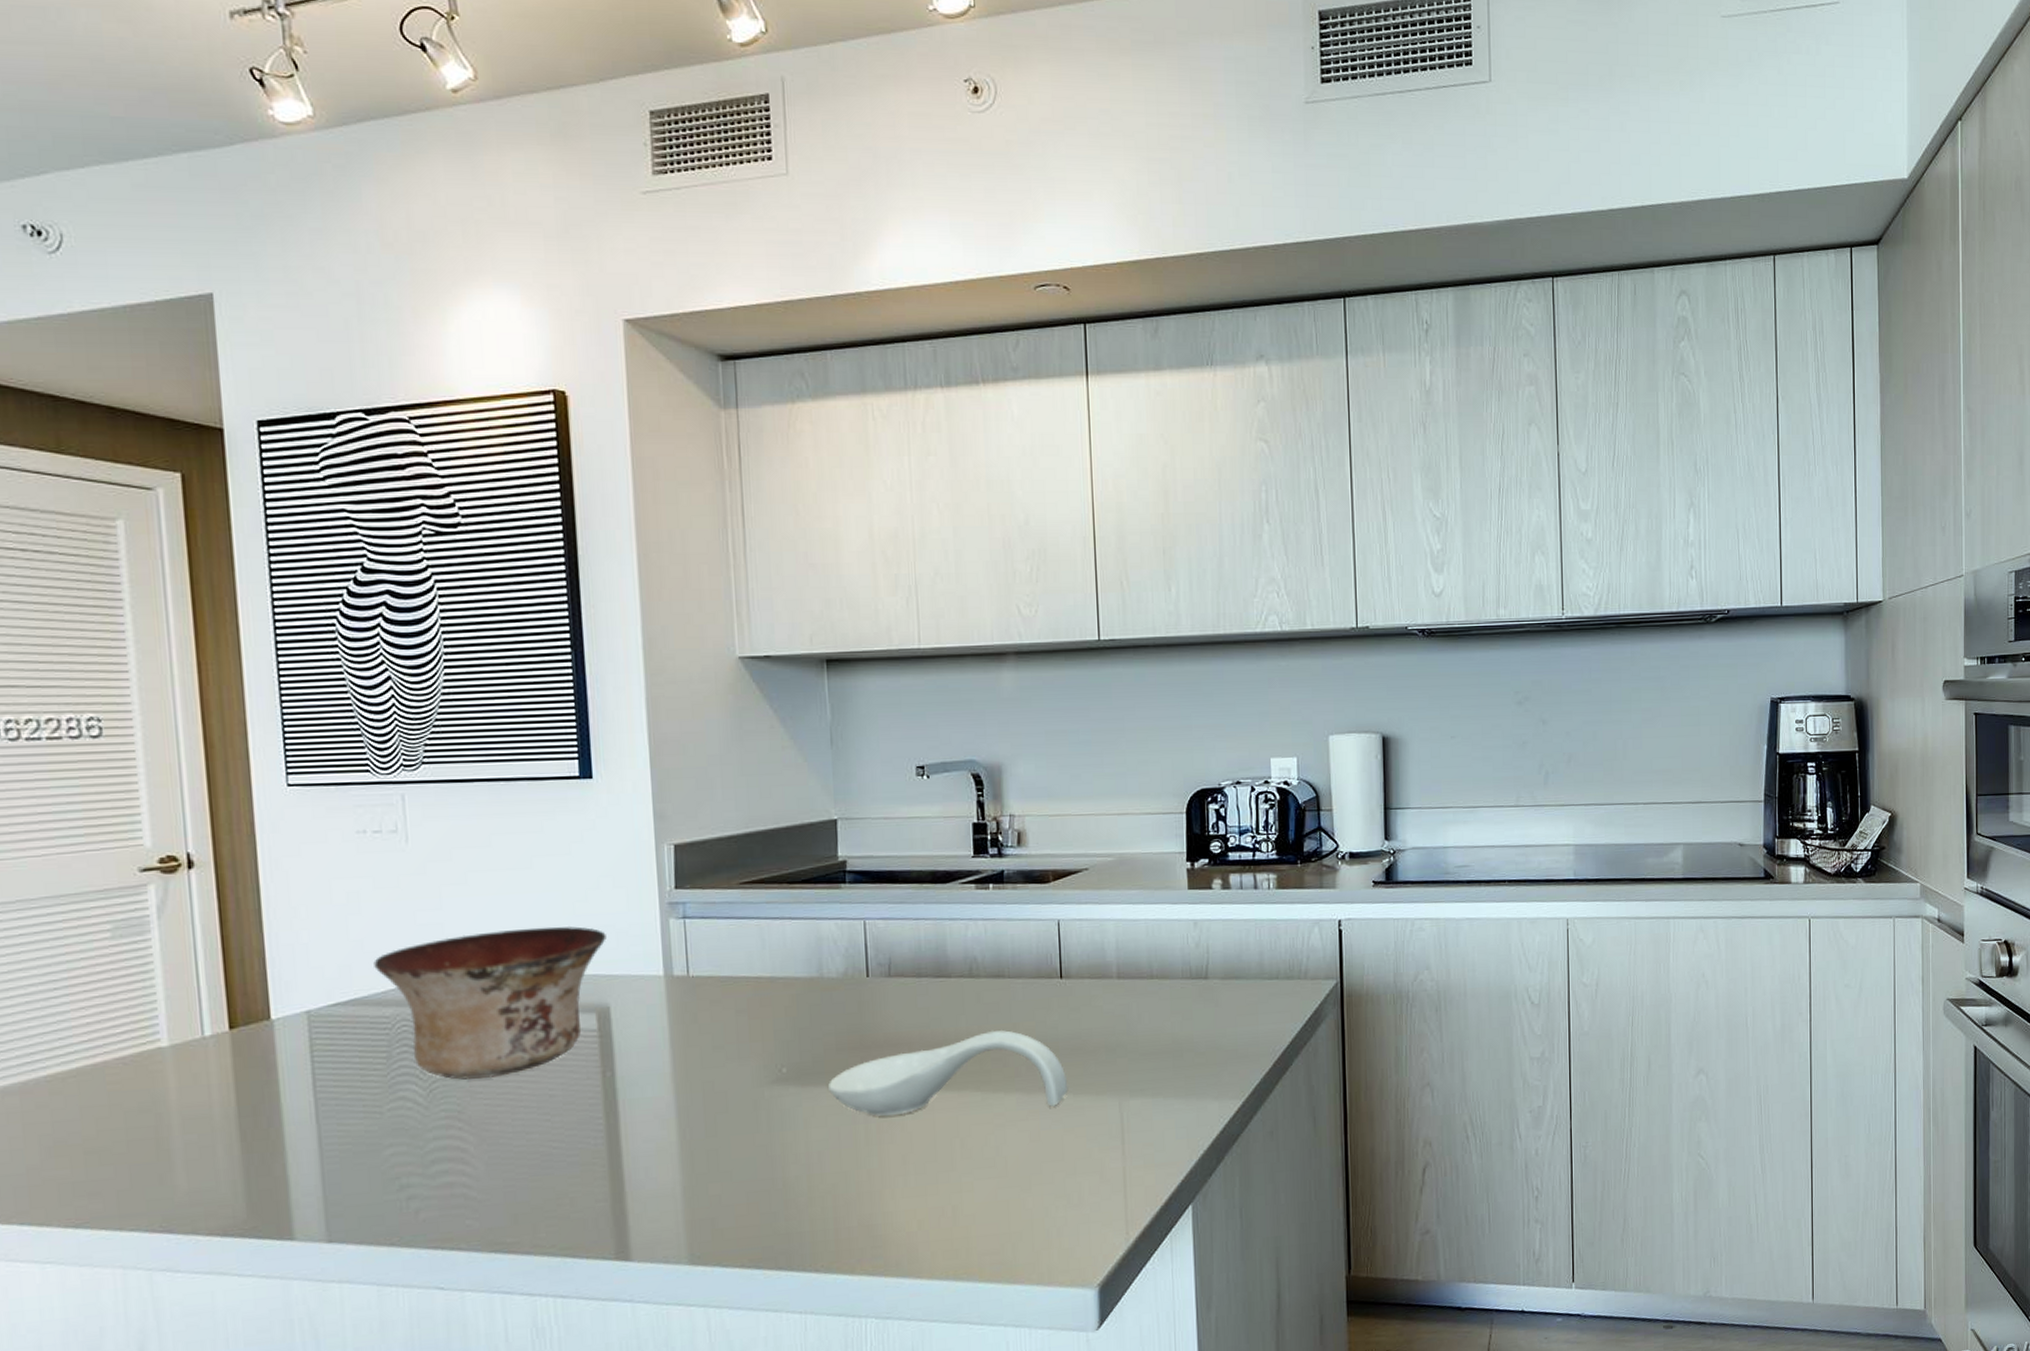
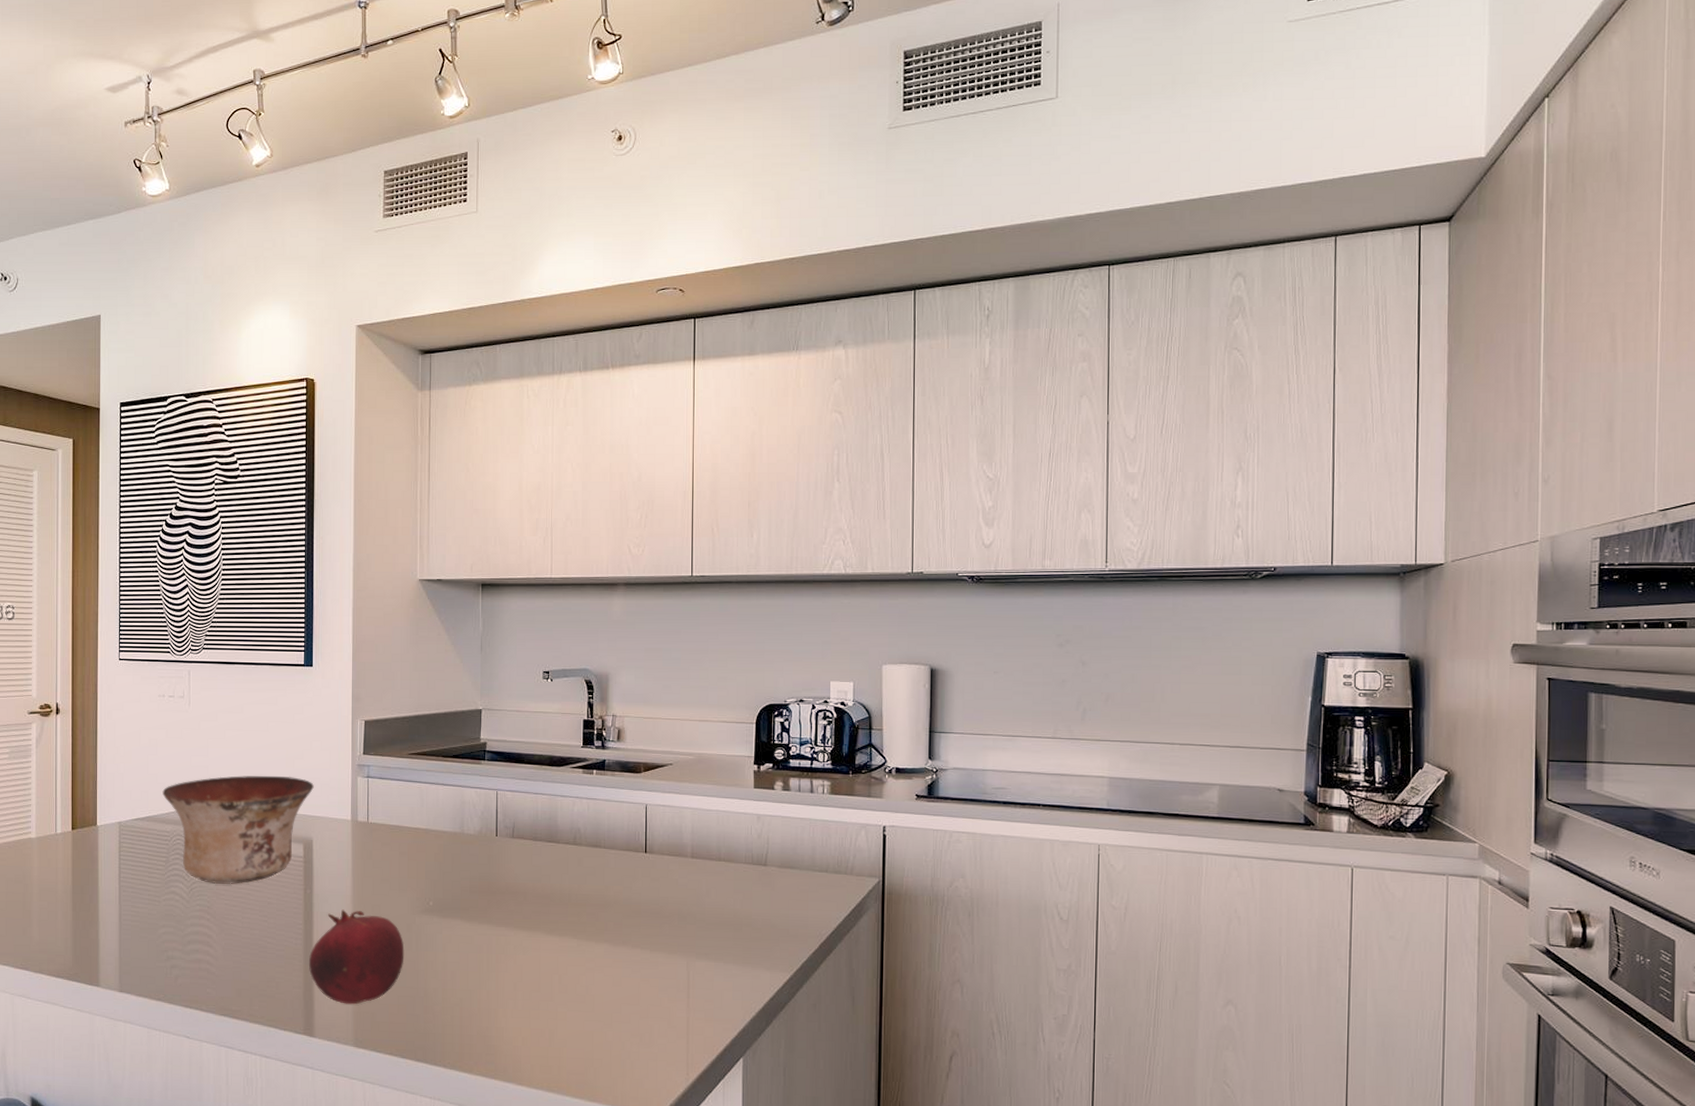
fruit: none [616,1091,752,1213] -> present [309,909,405,1005]
spoon rest: present [827,1030,1068,1117] -> none [461,889,646,959]

